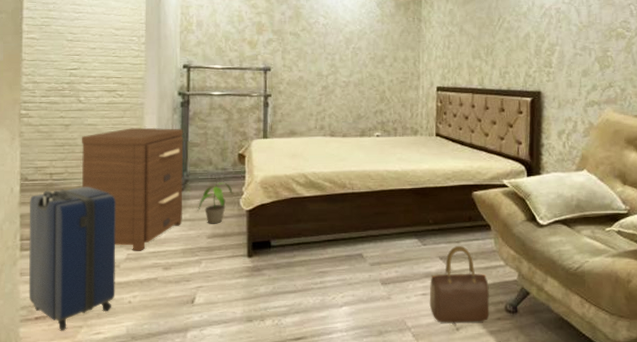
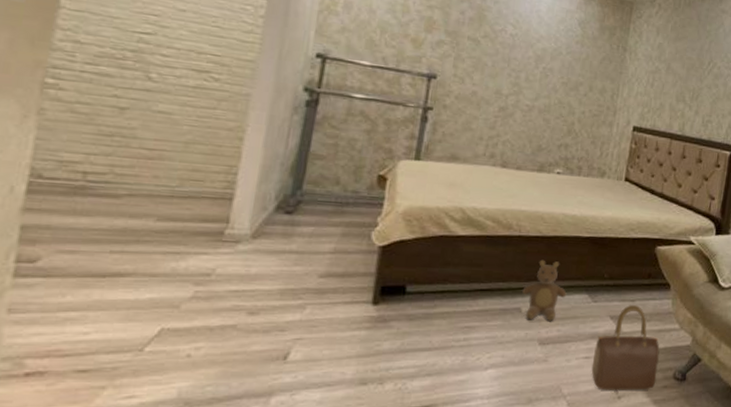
suitcase: present [28,186,116,331] -> none [18,194,187,393]
nightstand: present [81,127,184,251] -> none [135,124,305,289]
potted plant: present [197,182,233,224] -> none [309,208,364,260]
teddy bear: none [361,211,399,265] -> present [522,259,567,322]

